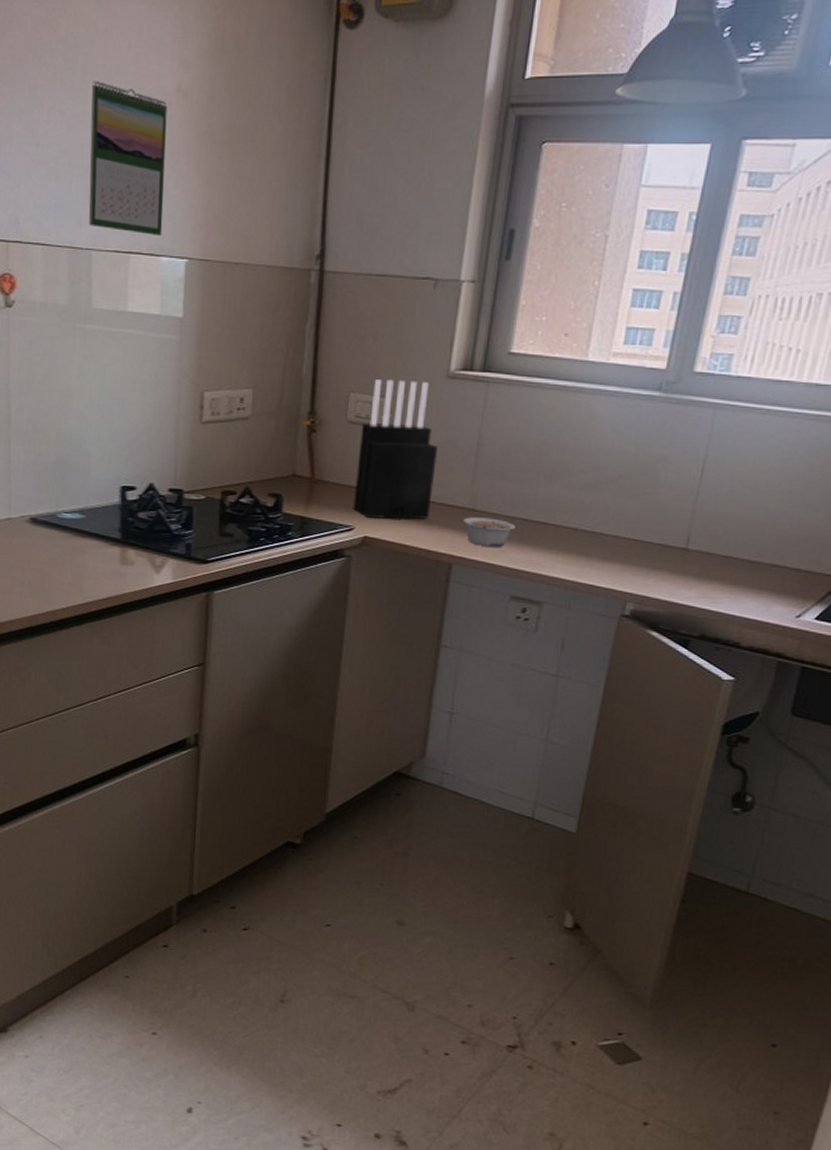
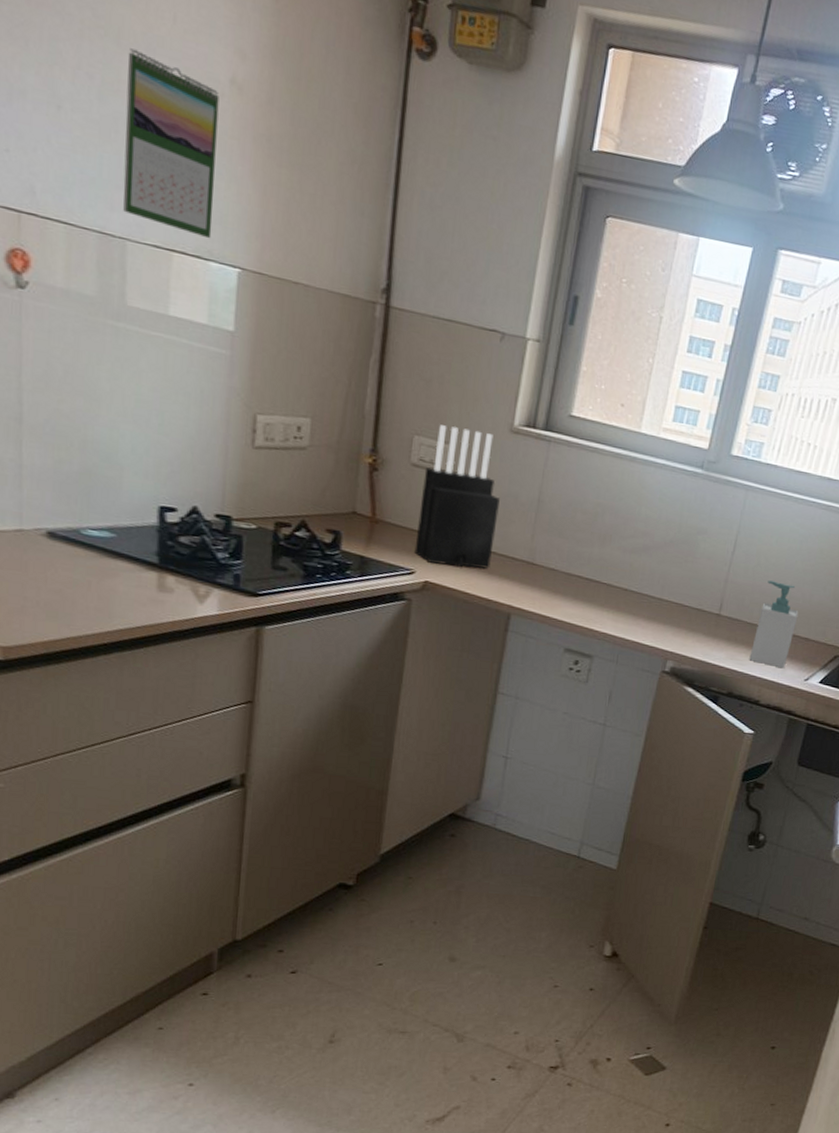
legume: present [462,517,515,547] -> none [521,570,571,601]
soap bottle: none [725,506,785,605] -> present [749,580,799,669]

